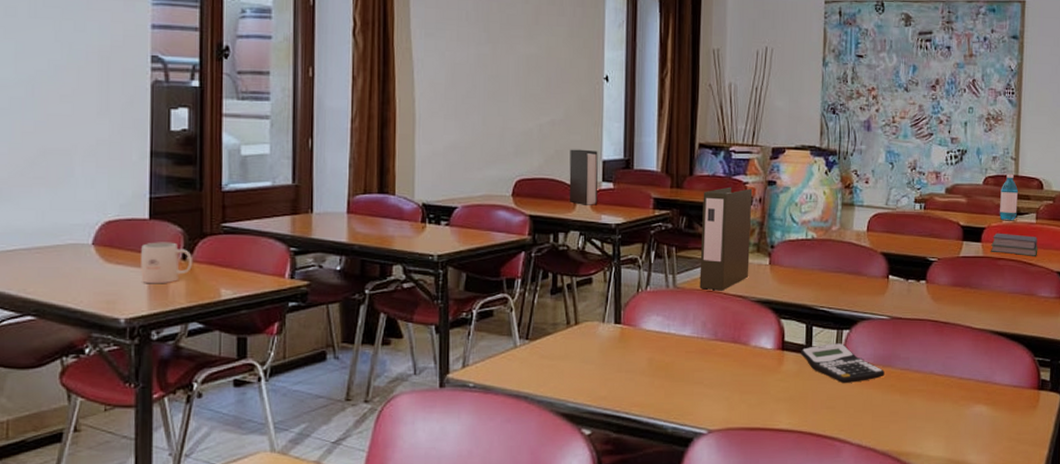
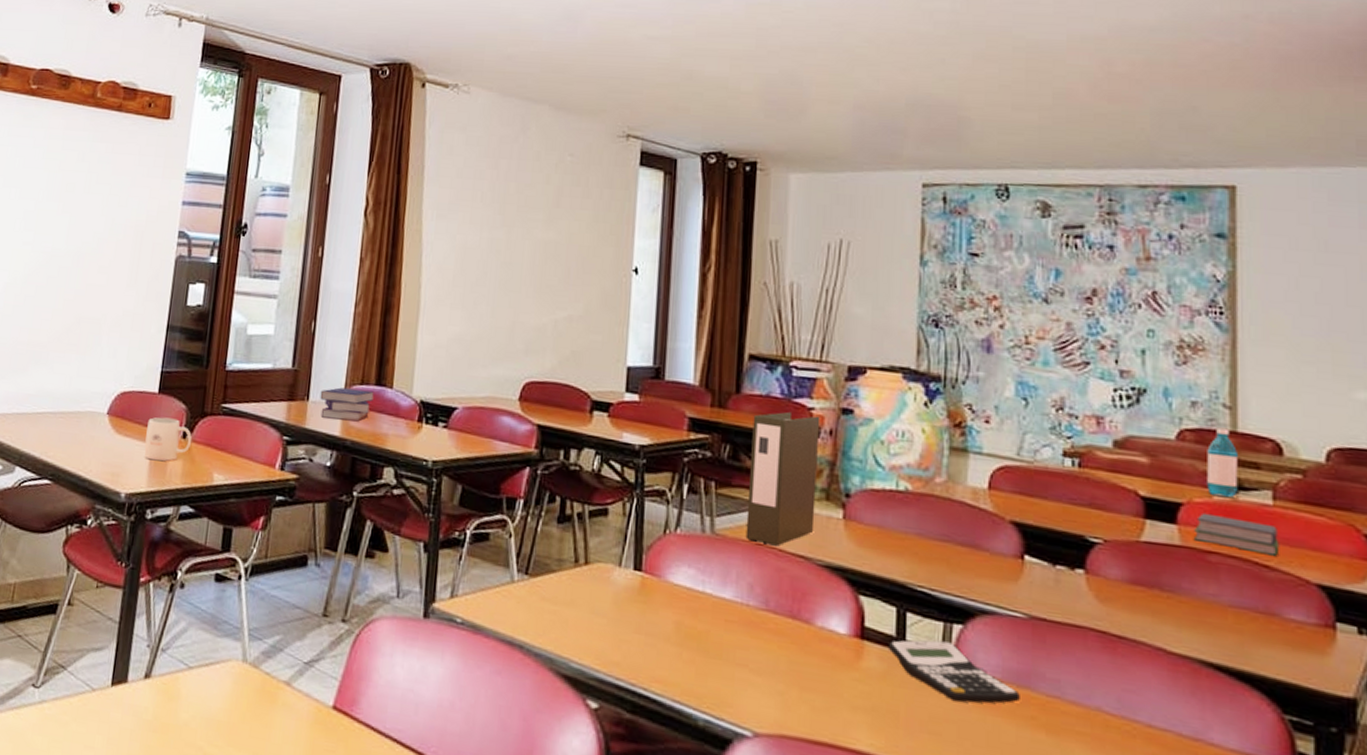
book: none [324,198,377,229] -> present [320,387,374,422]
binder: present [569,149,598,207] -> none [585,350,622,421]

